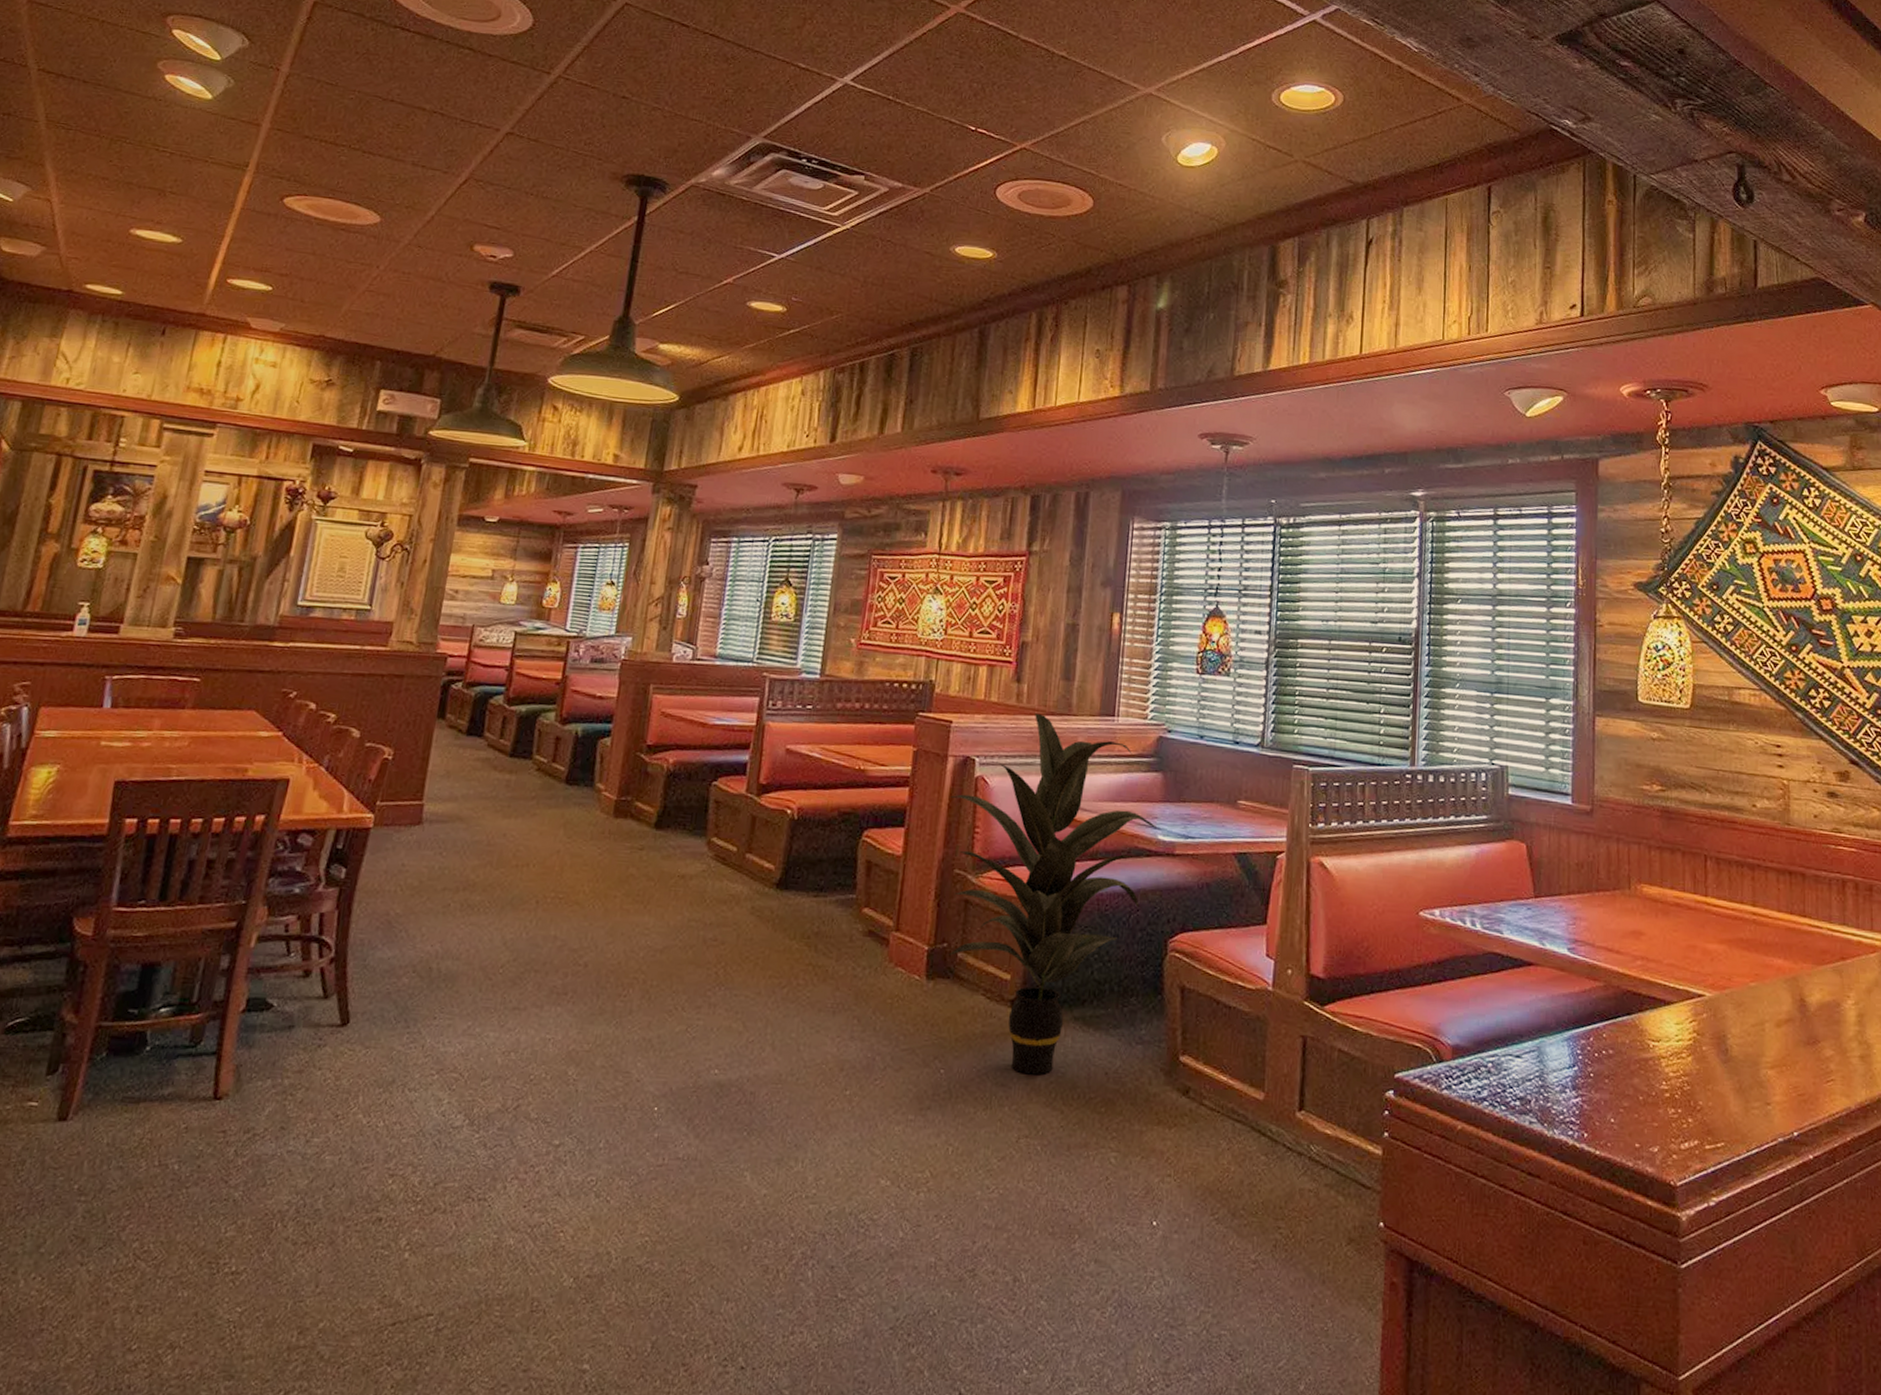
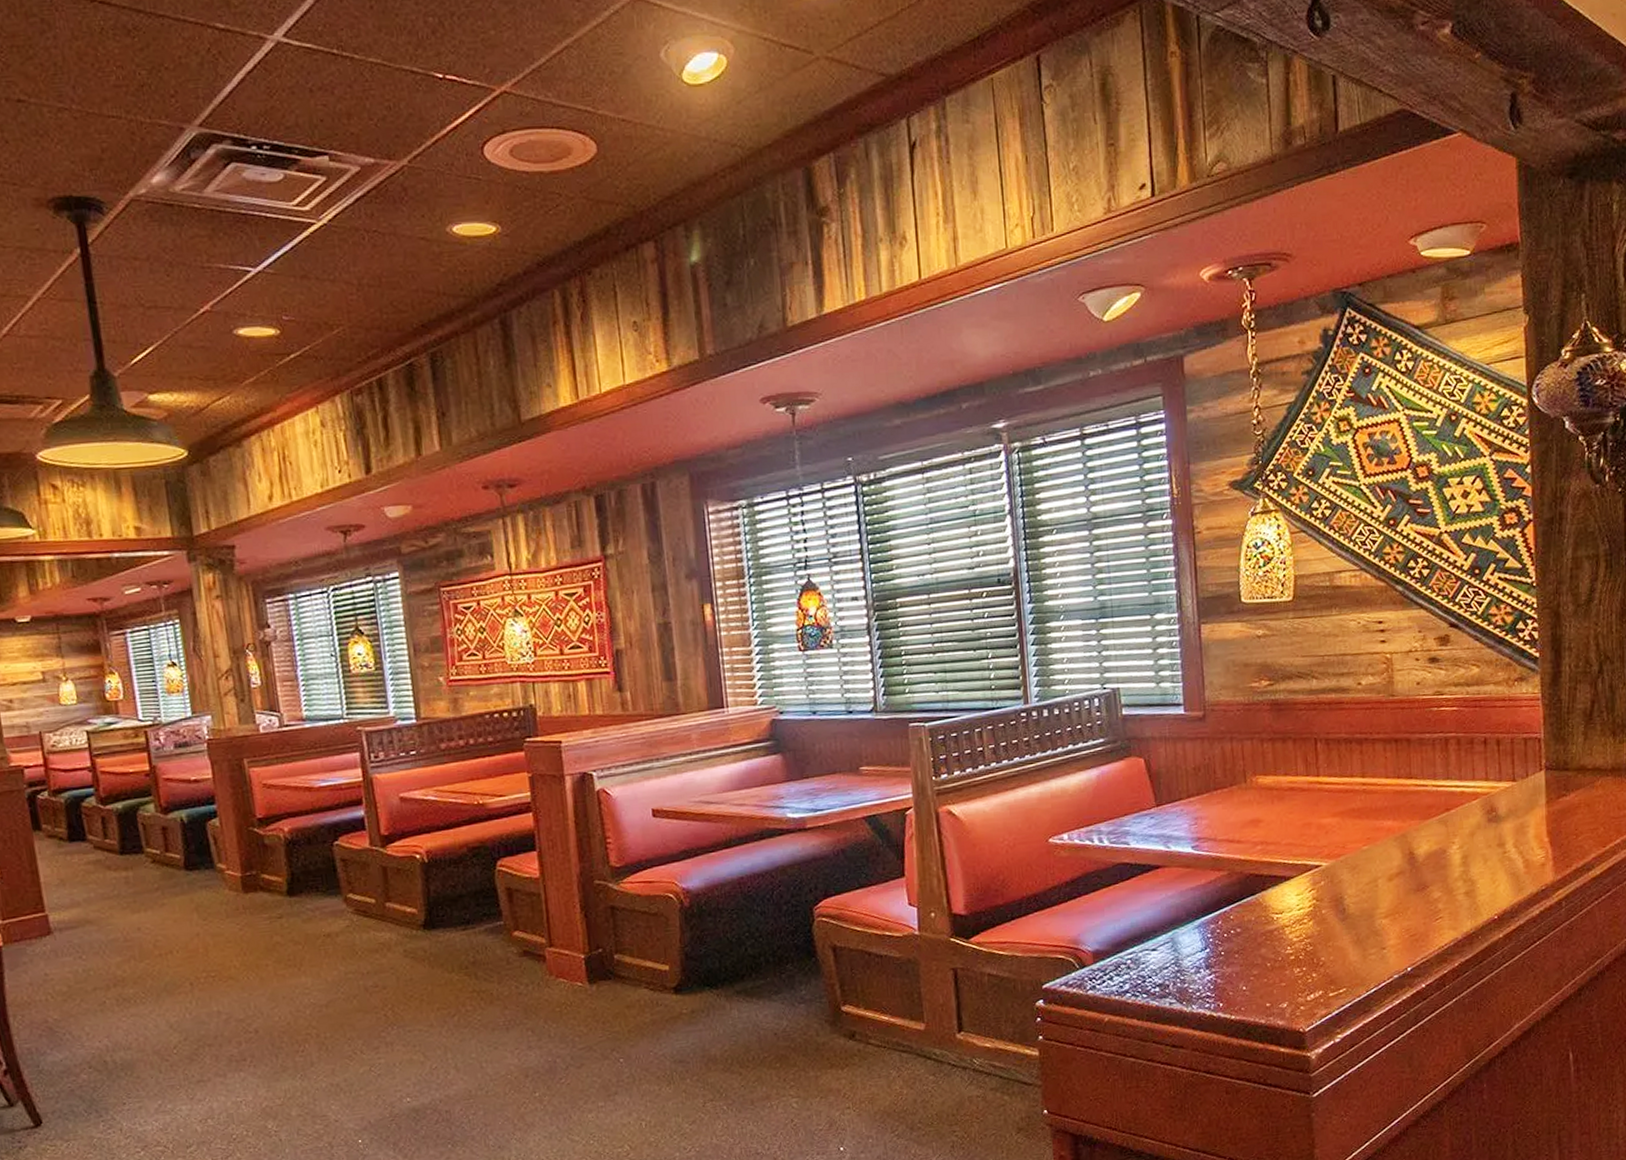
indoor plant: present [948,713,1160,1075] -> none [574,718,788,1048]

